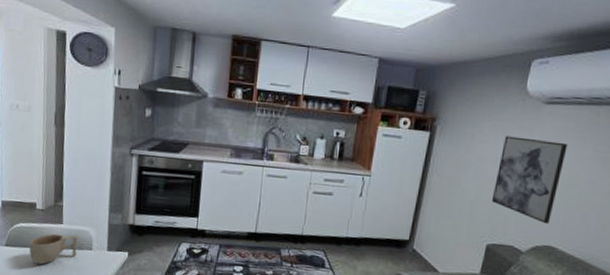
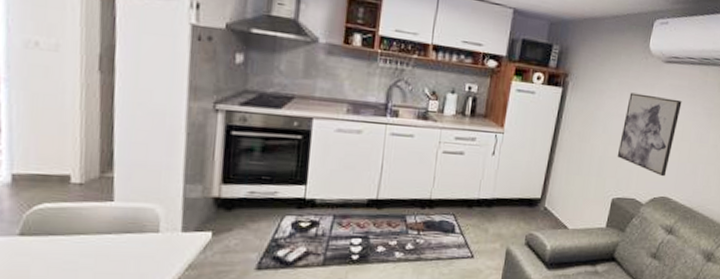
cup: present [29,233,78,265] -> none [60,214,138,257]

